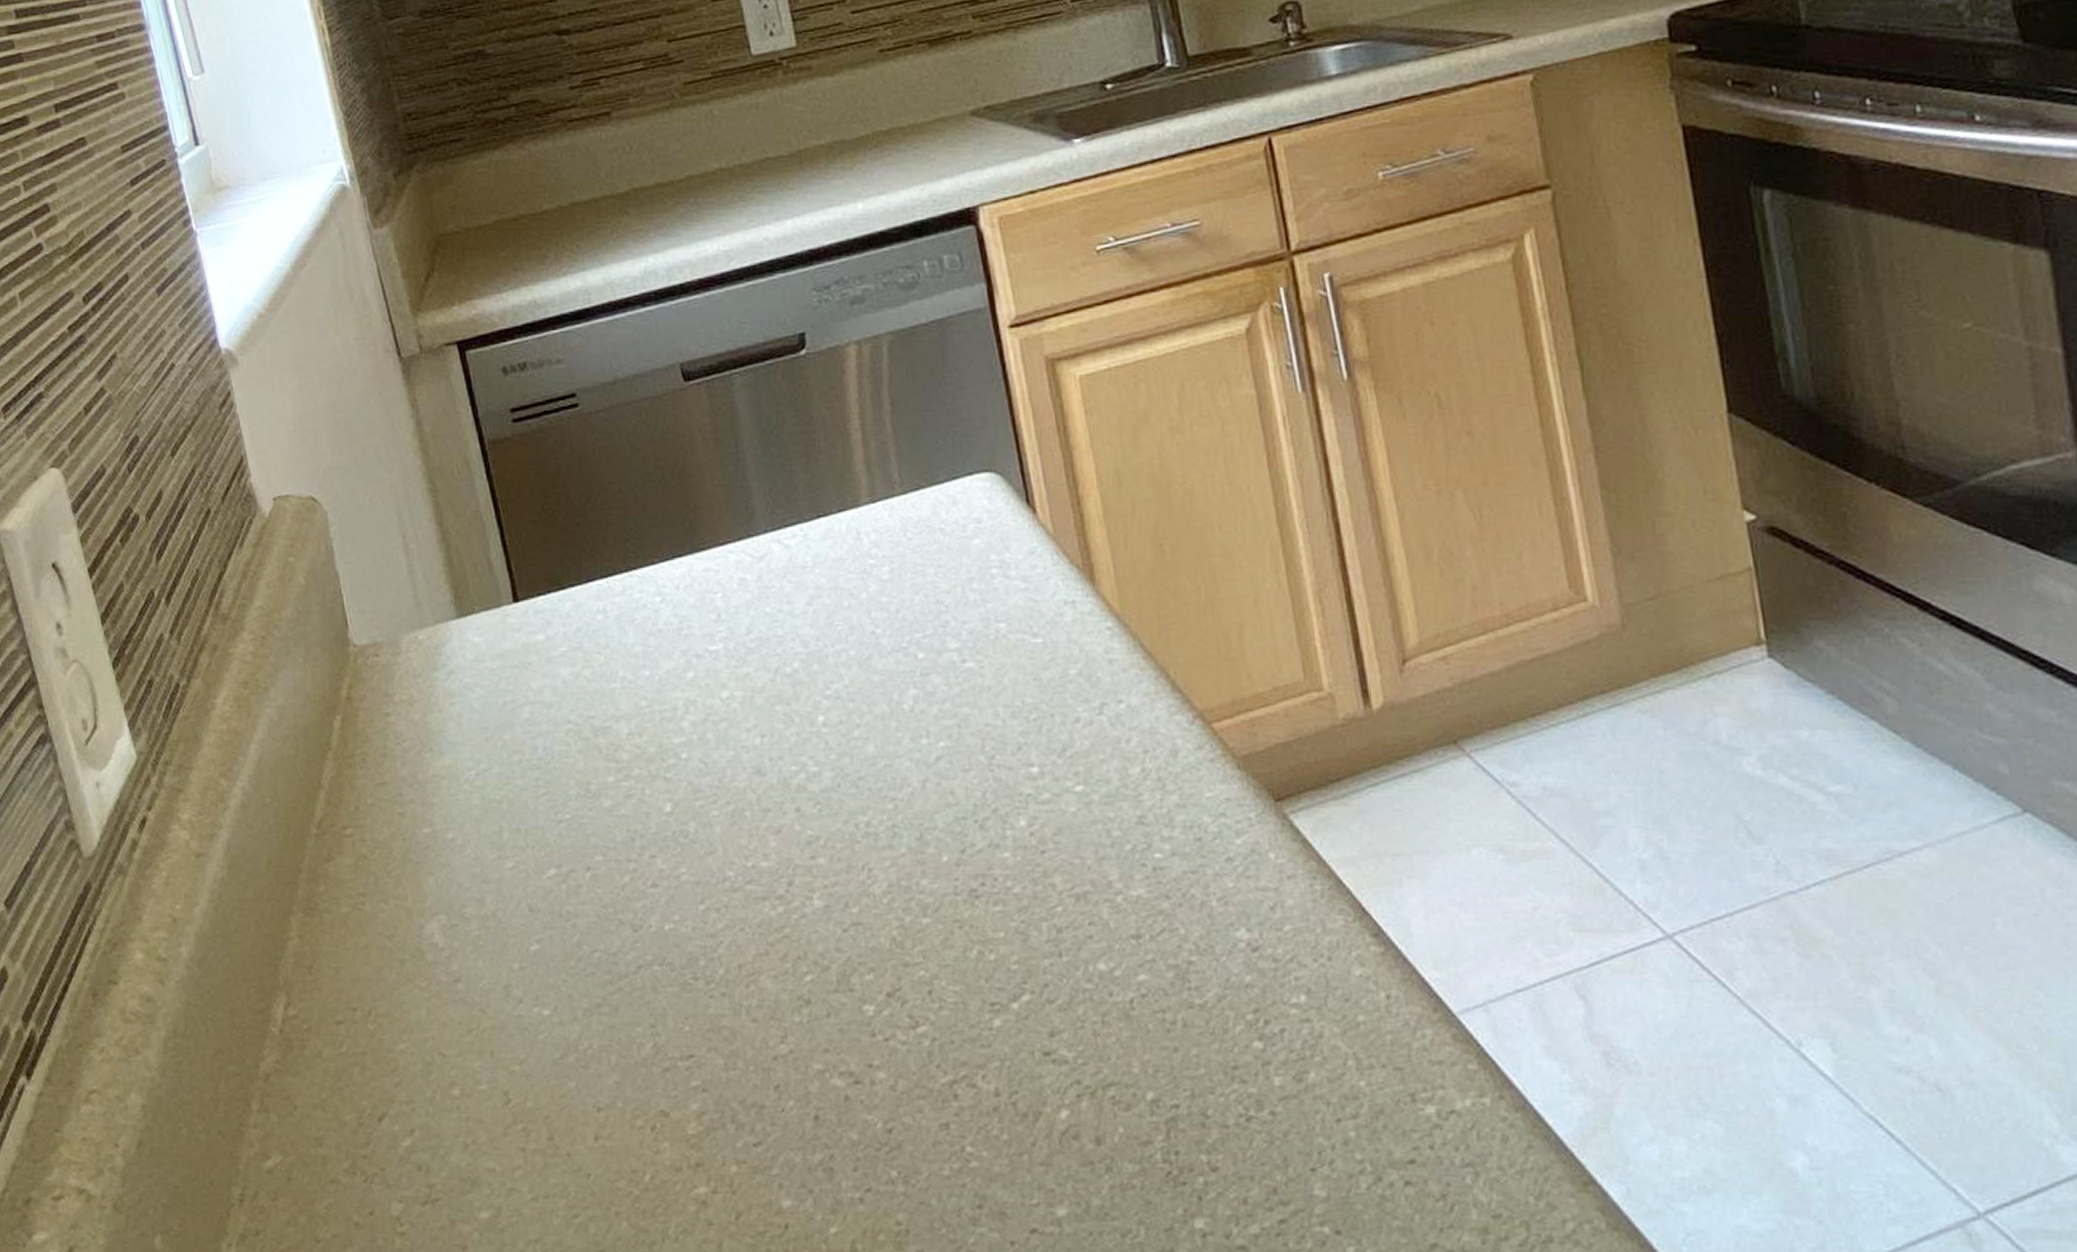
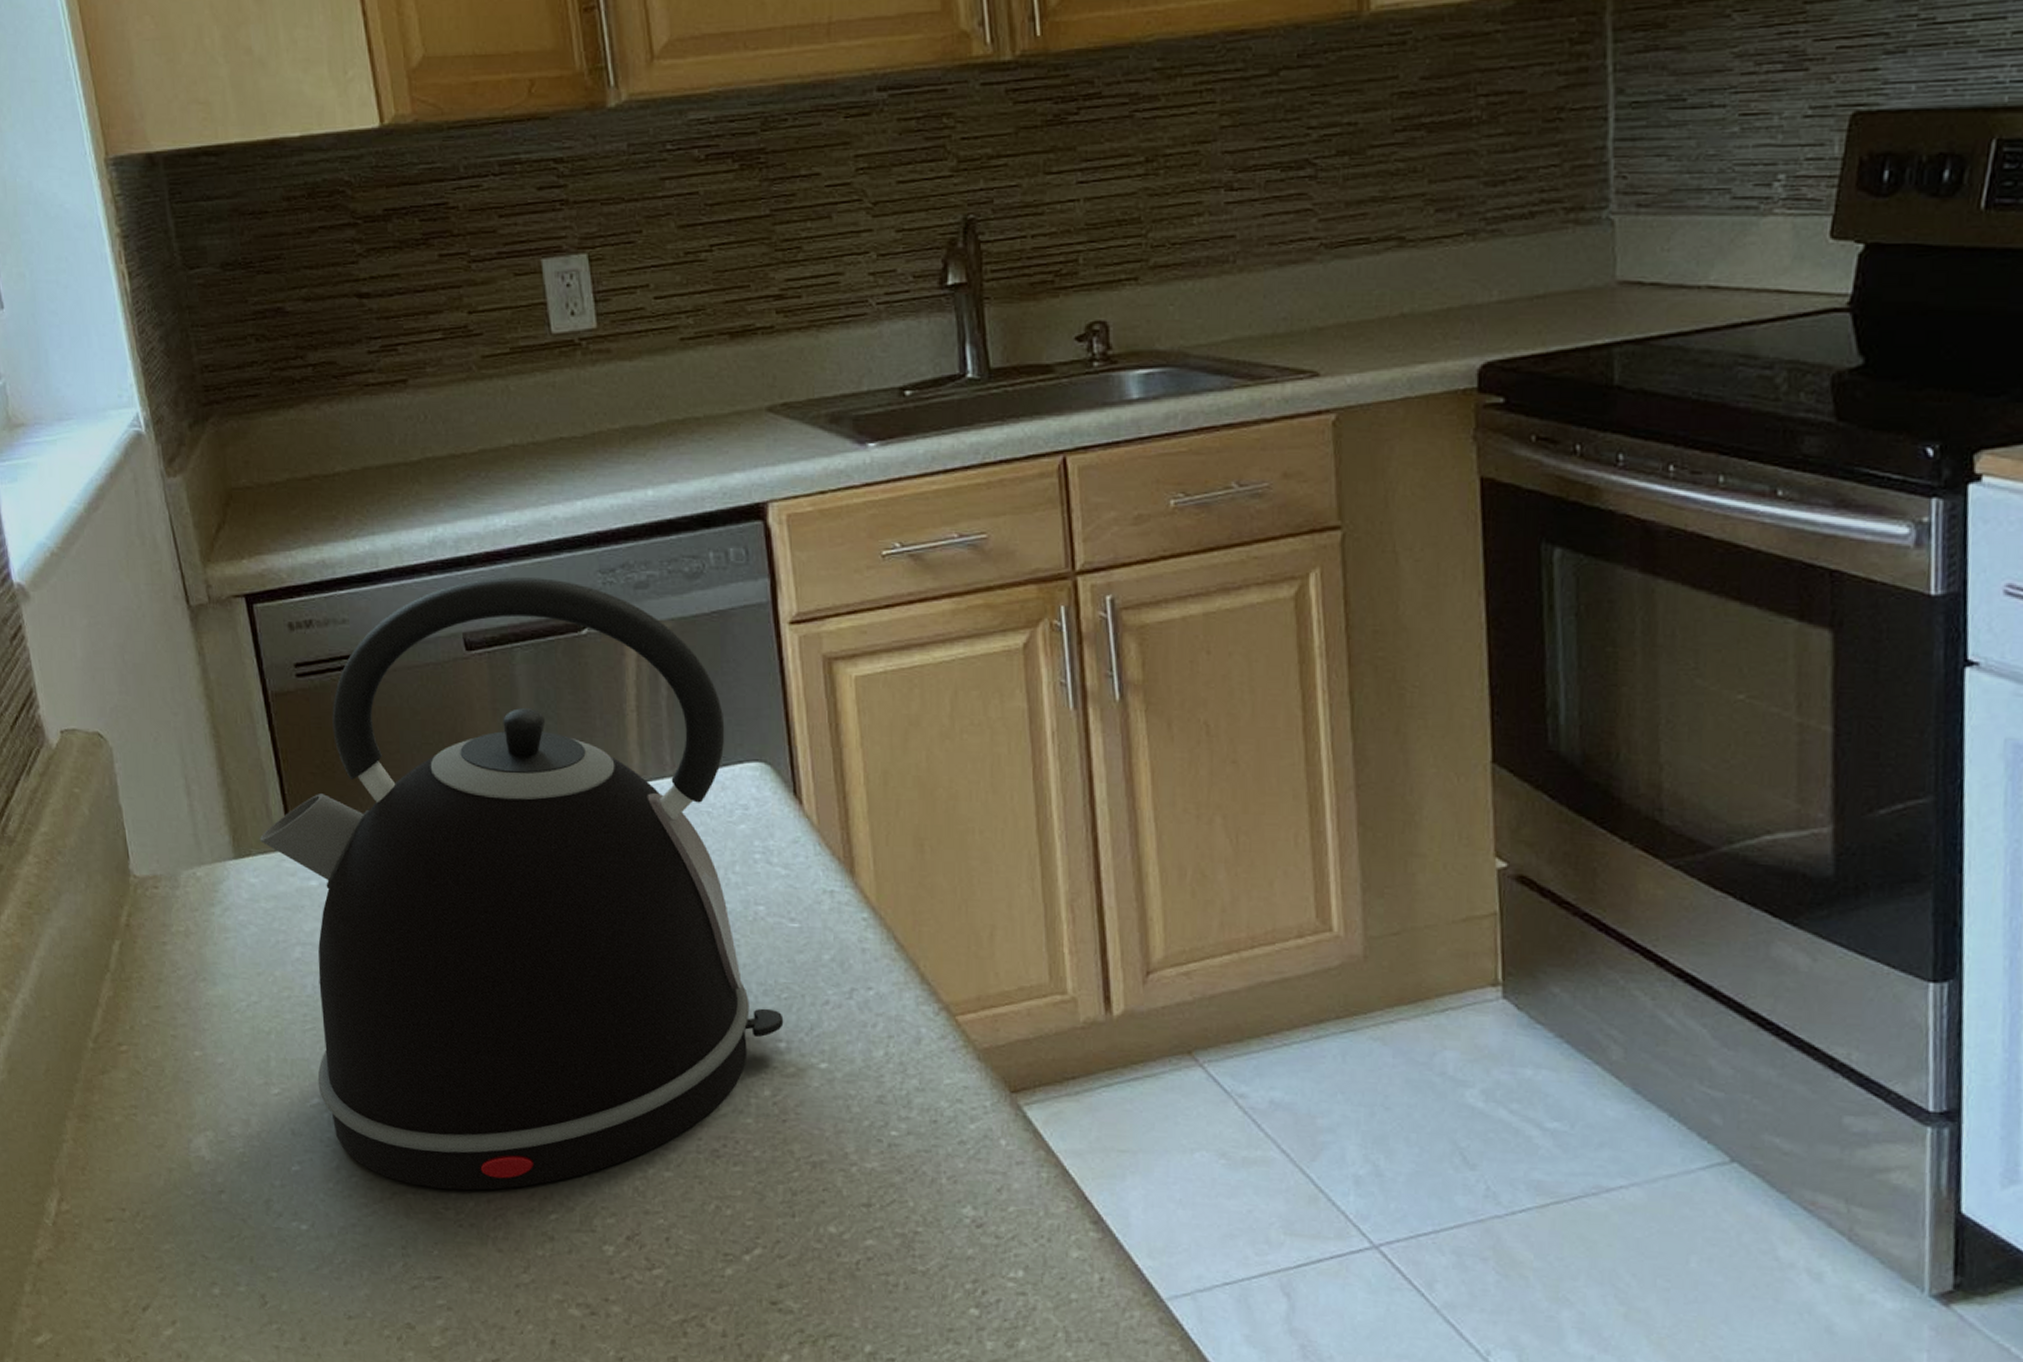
kettle: none [481,301,1035,957] -> present [259,577,784,1191]

